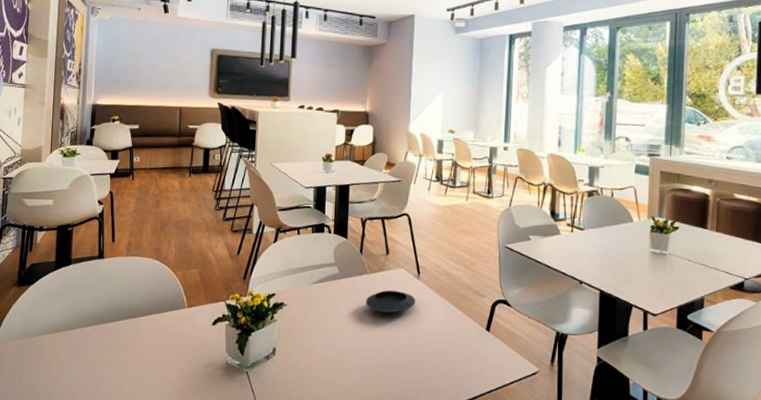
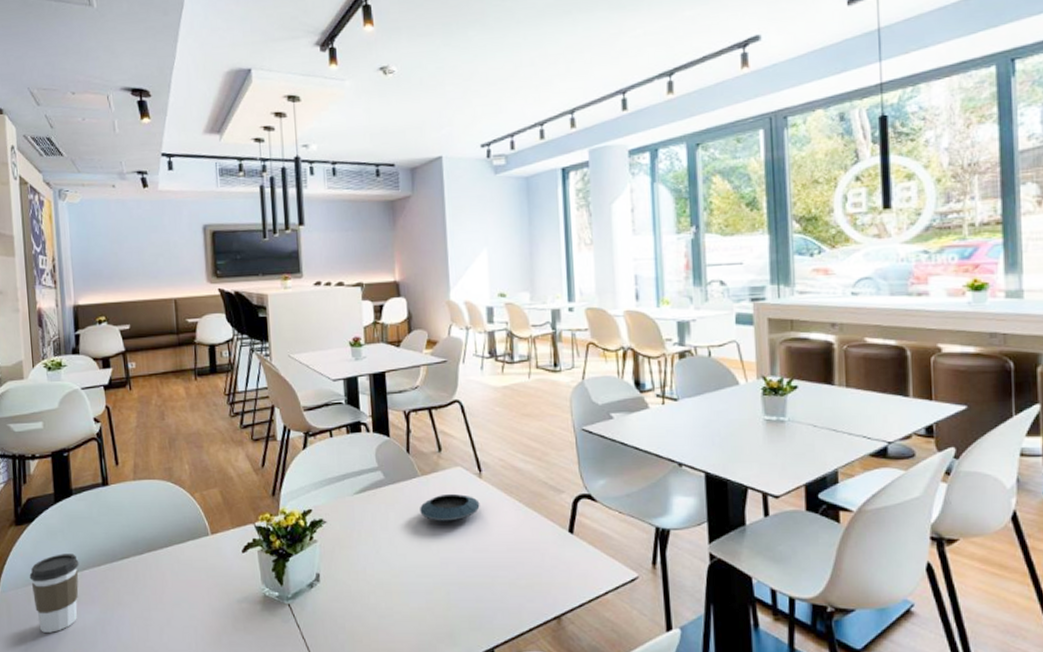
coffee cup: none [24,313,70,381] -> present [29,554,79,633]

